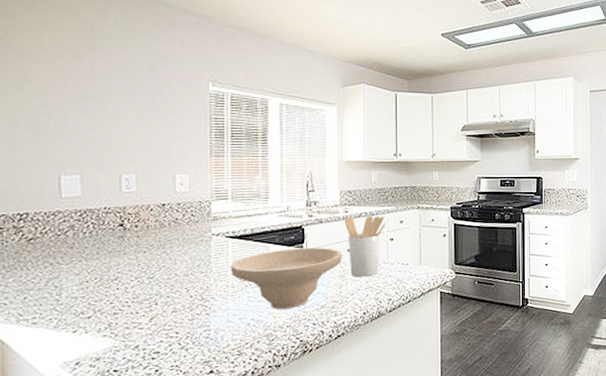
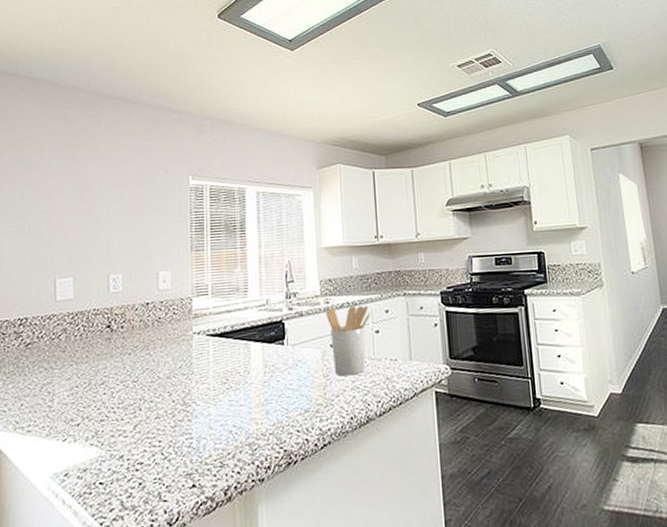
bowl: present [230,247,342,310] -> none [211,343,325,415]

